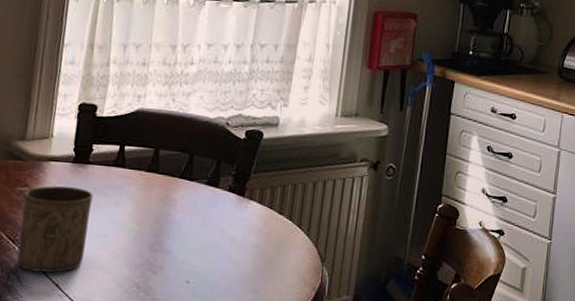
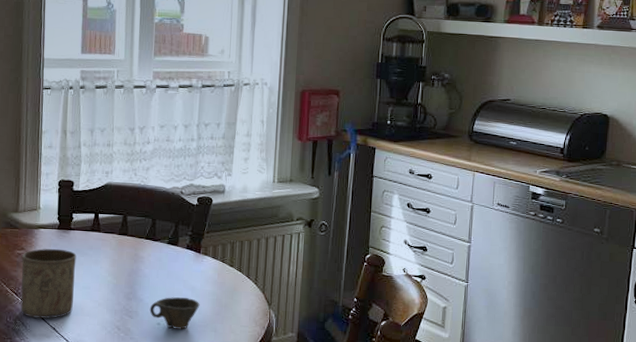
cup: none [177,249,240,289] -> present [149,297,200,329]

